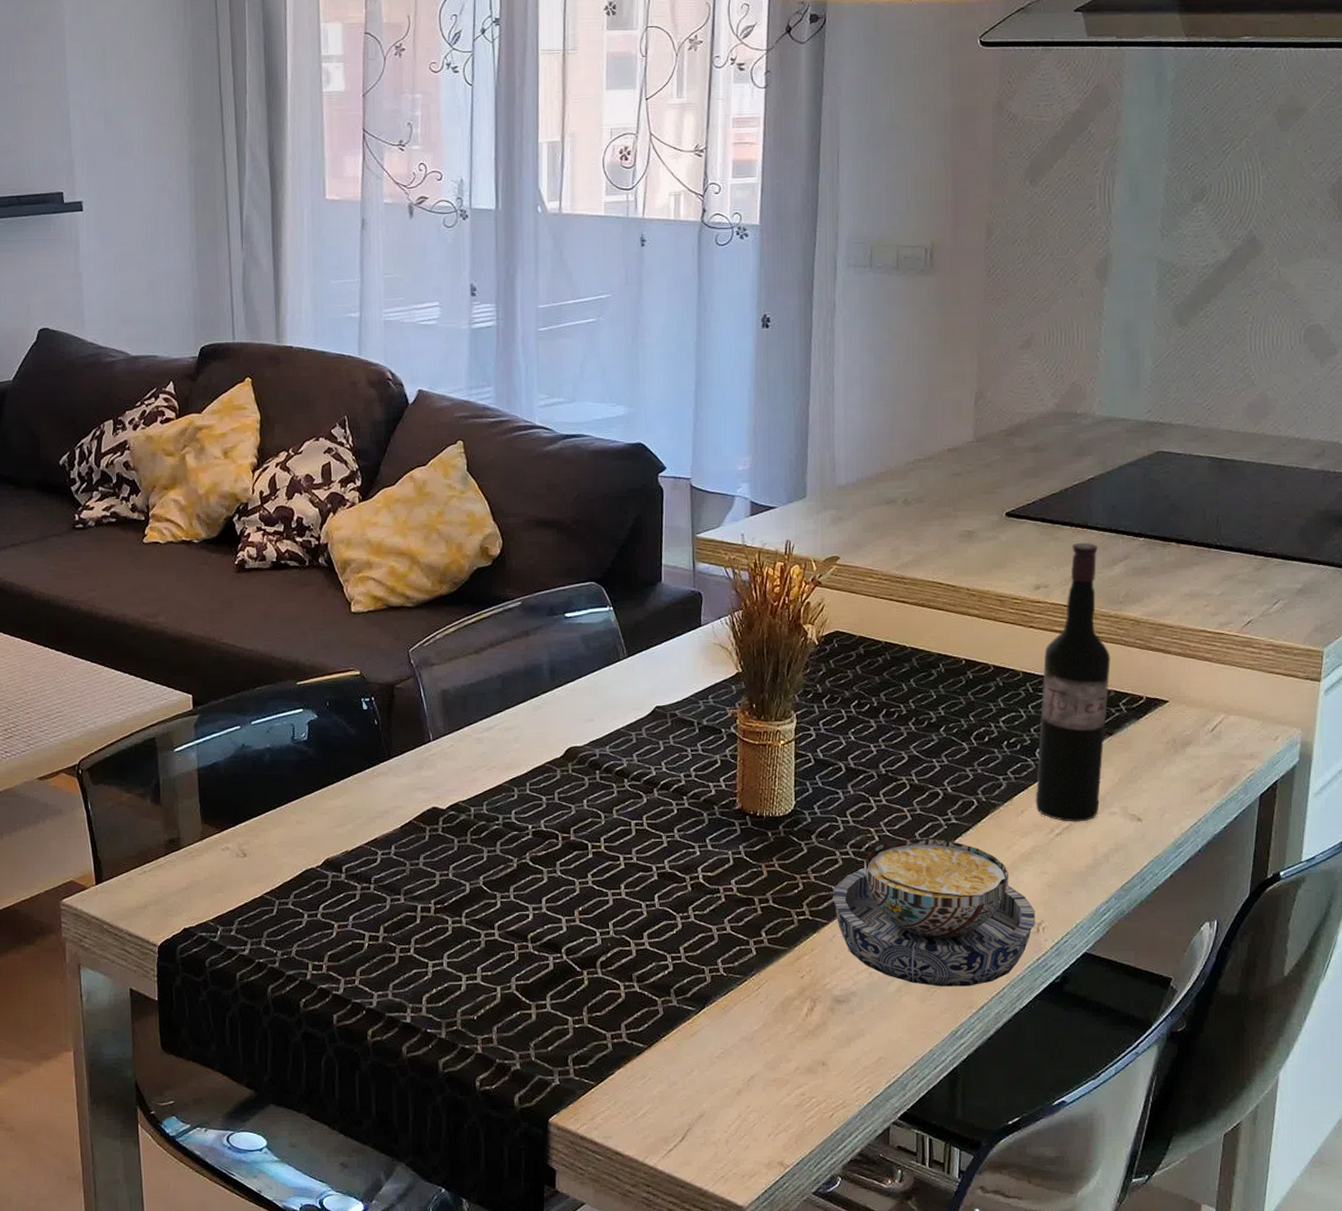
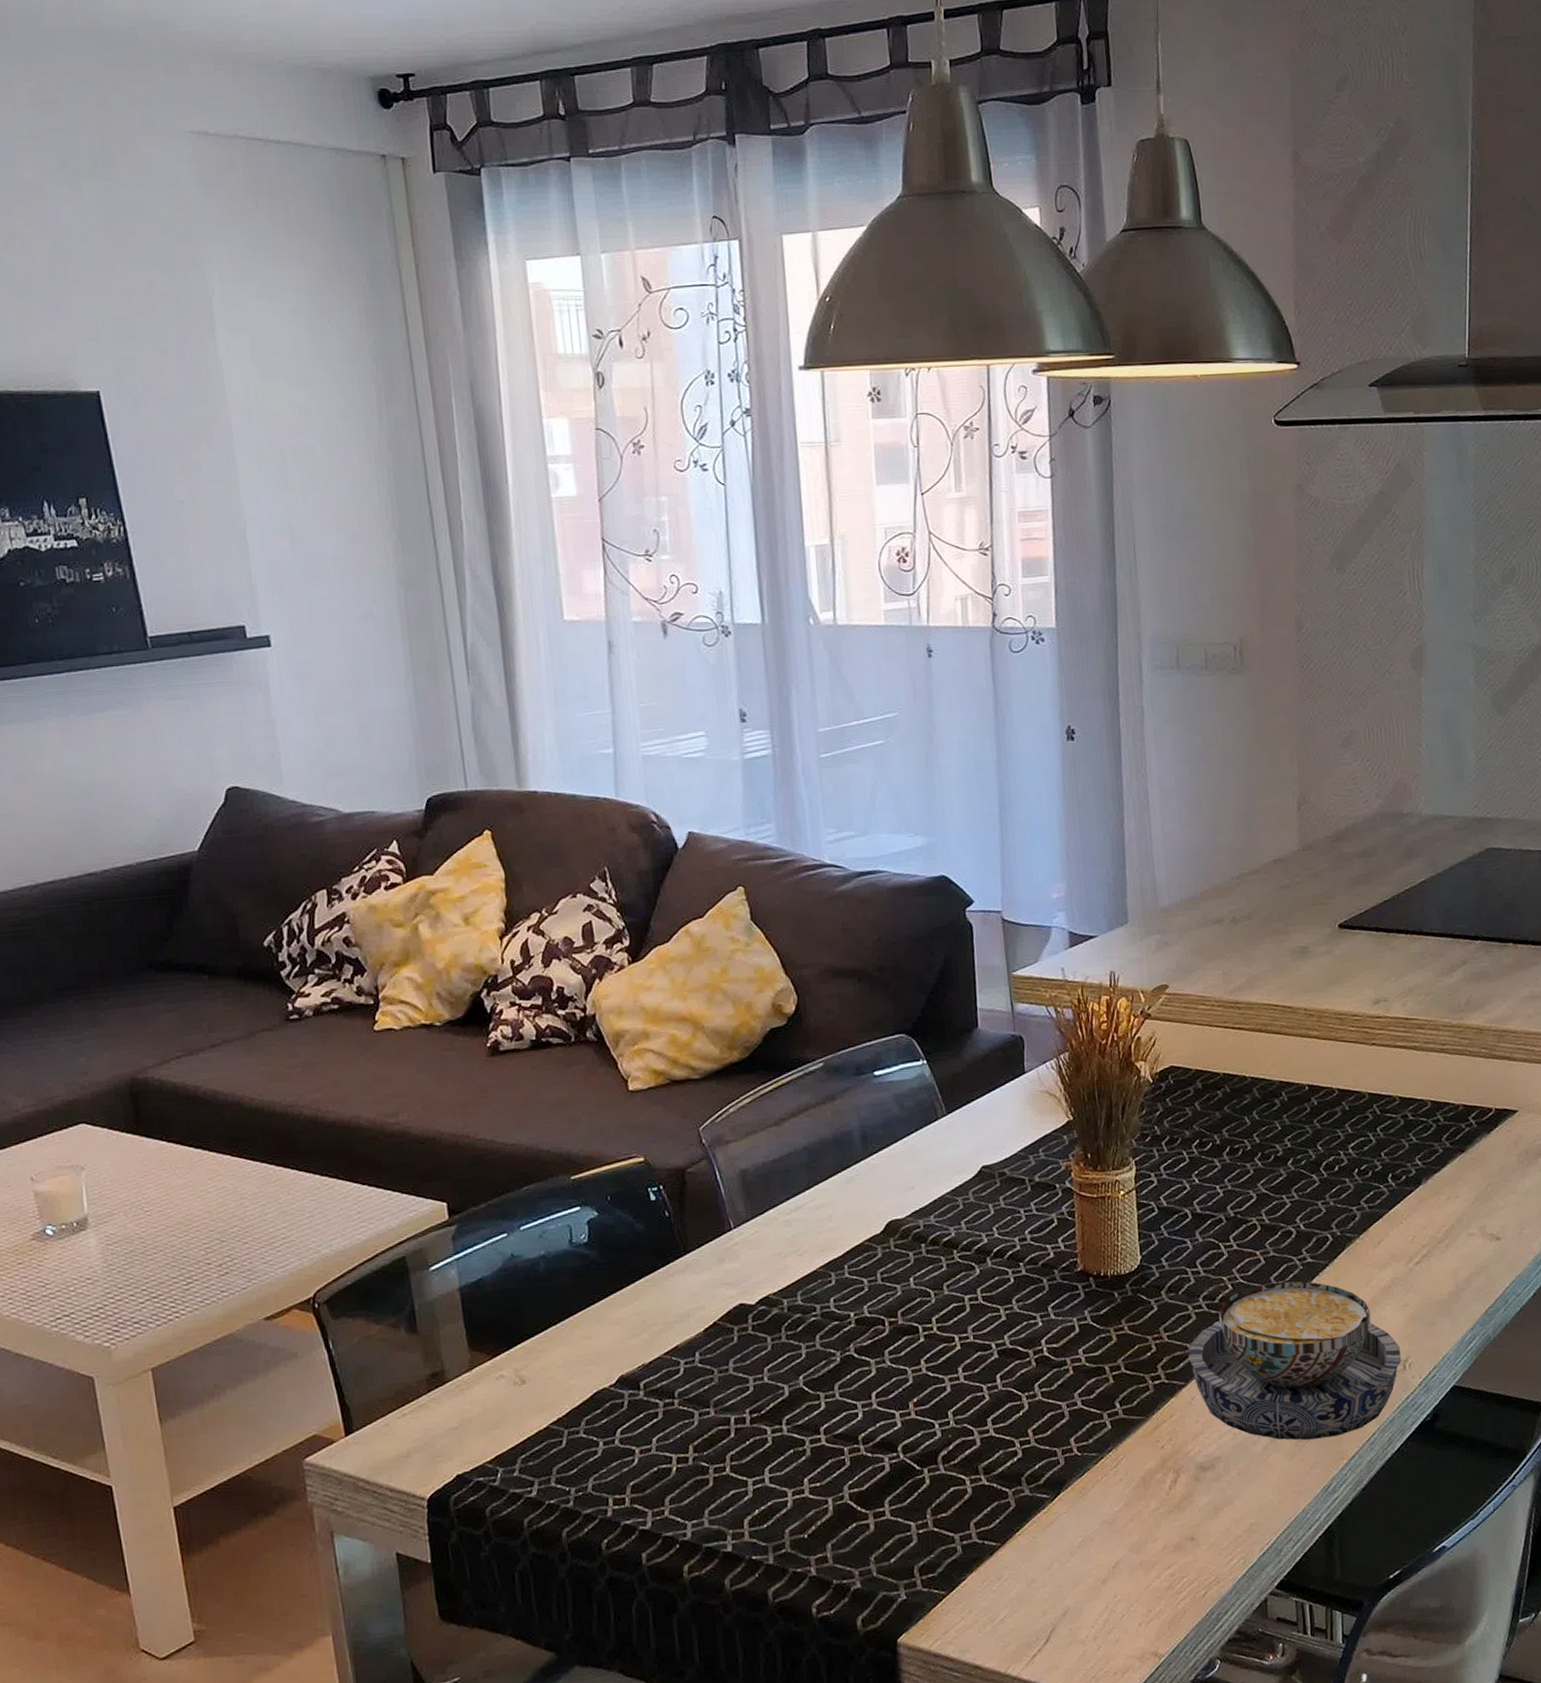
wine bottle: present [1035,542,1111,822] -> none [1389,950,1457,1249]

